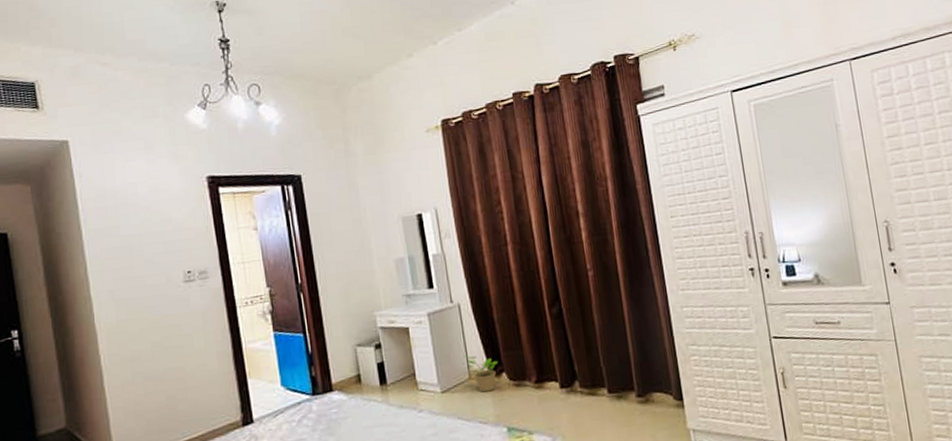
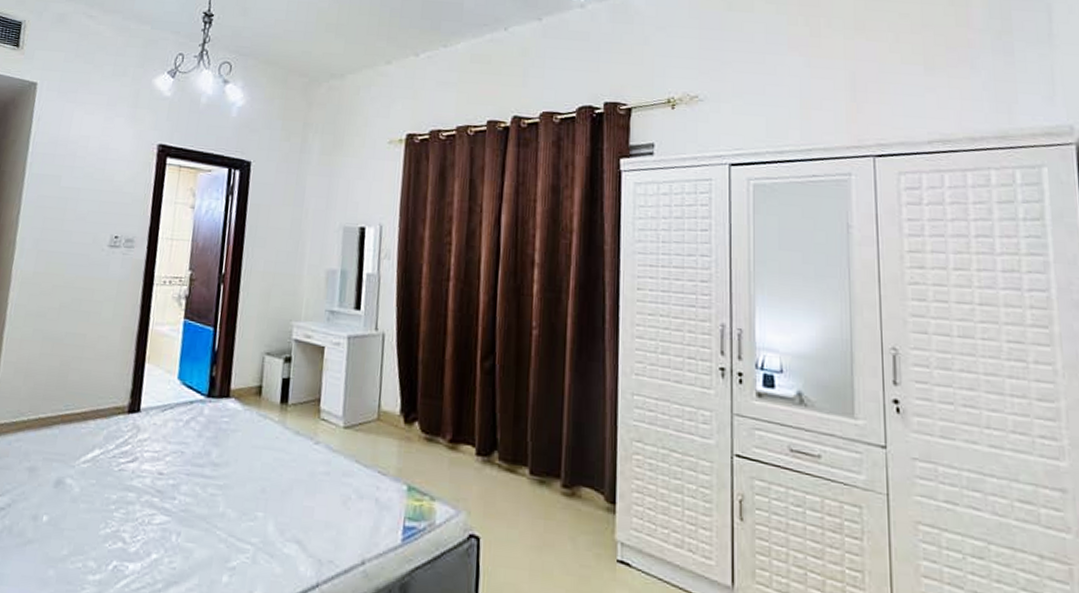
potted plant: present [464,356,498,392] -> none [376,393,413,440]

